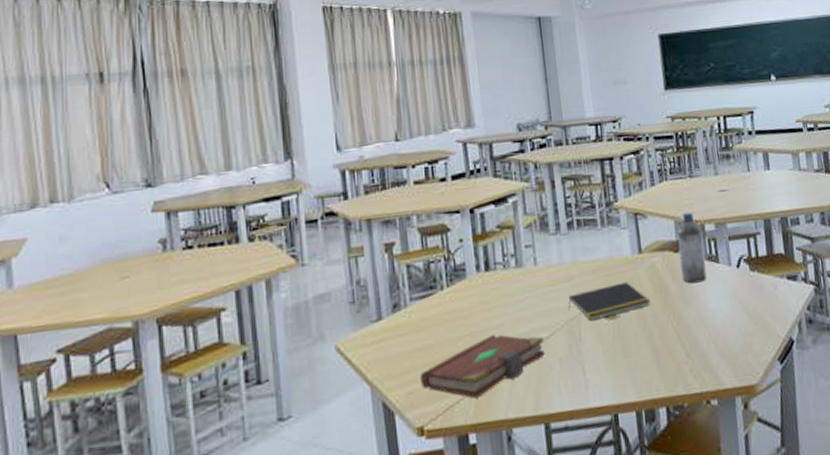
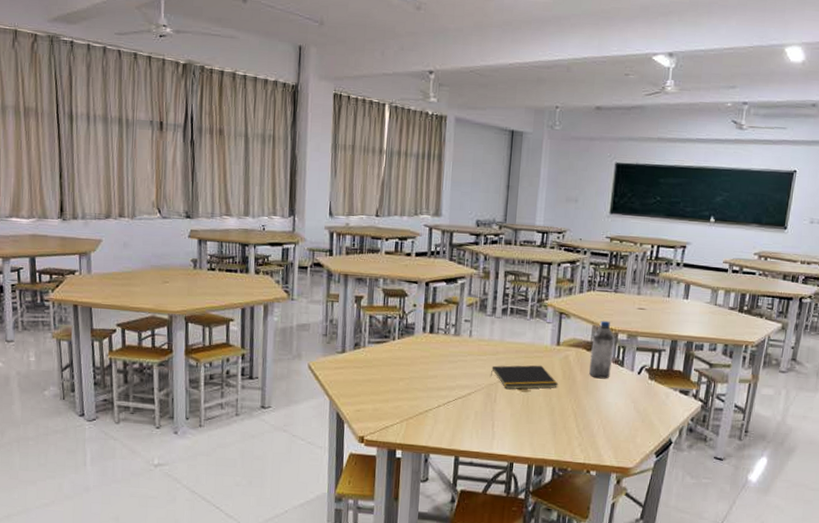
book: present [419,335,545,398] -> none [366,382,467,426]

